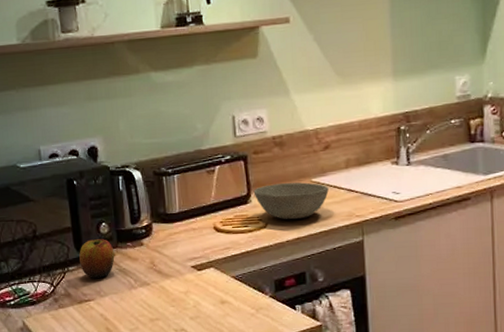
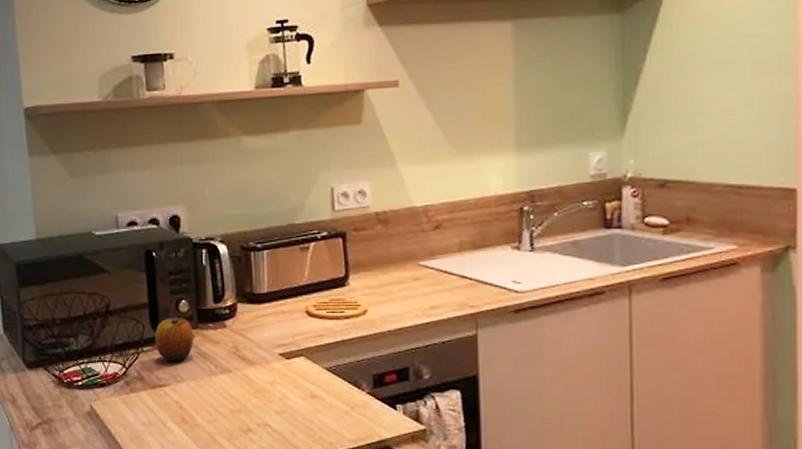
bowl: present [253,182,329,220] -> none [352,264,438,307]

